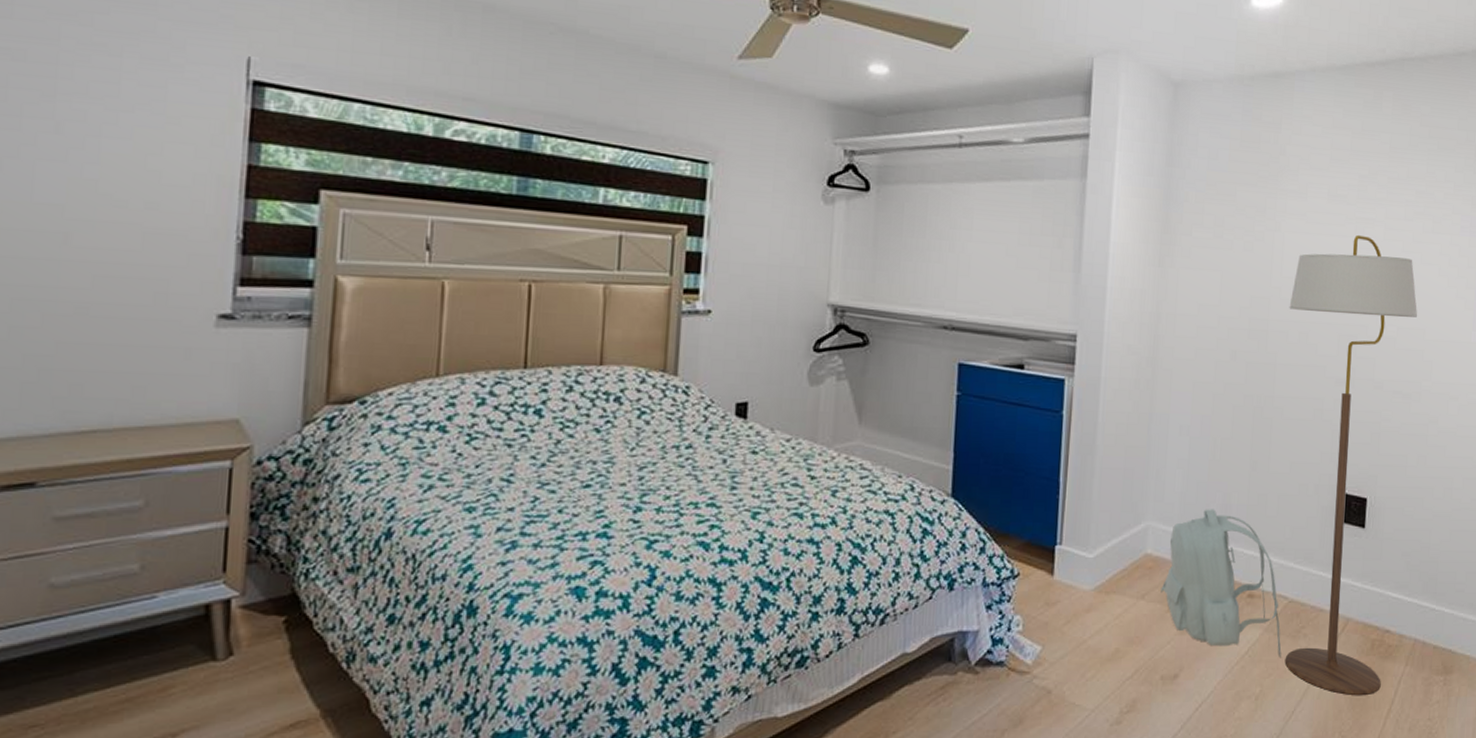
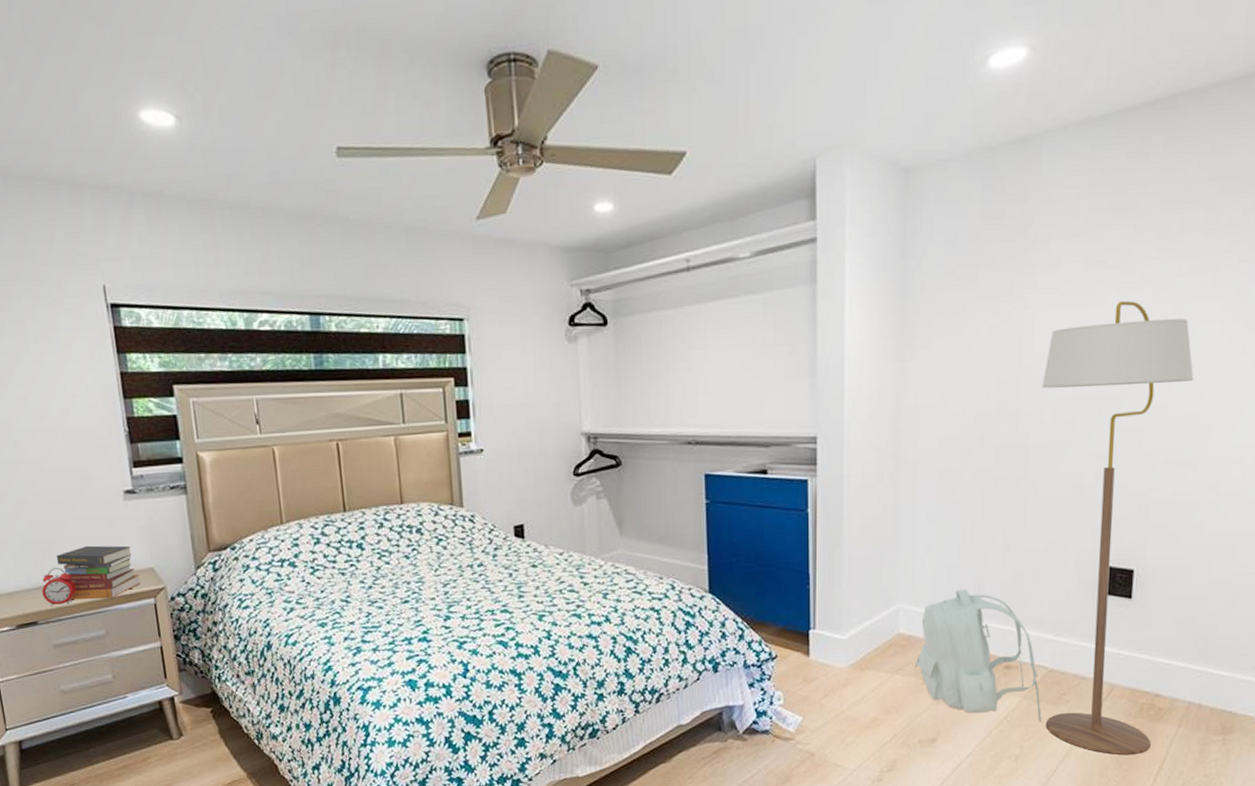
alarm clock: none [54,409,112,463] -> present [41,568,77,607]
books: none [91,382,215,457] -> present [57,545,140,600]

